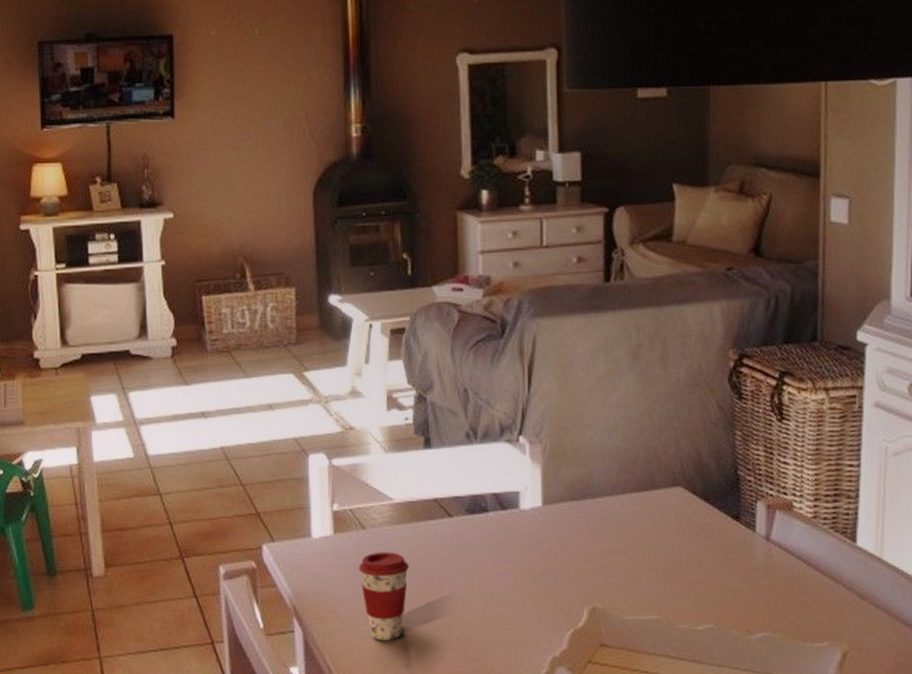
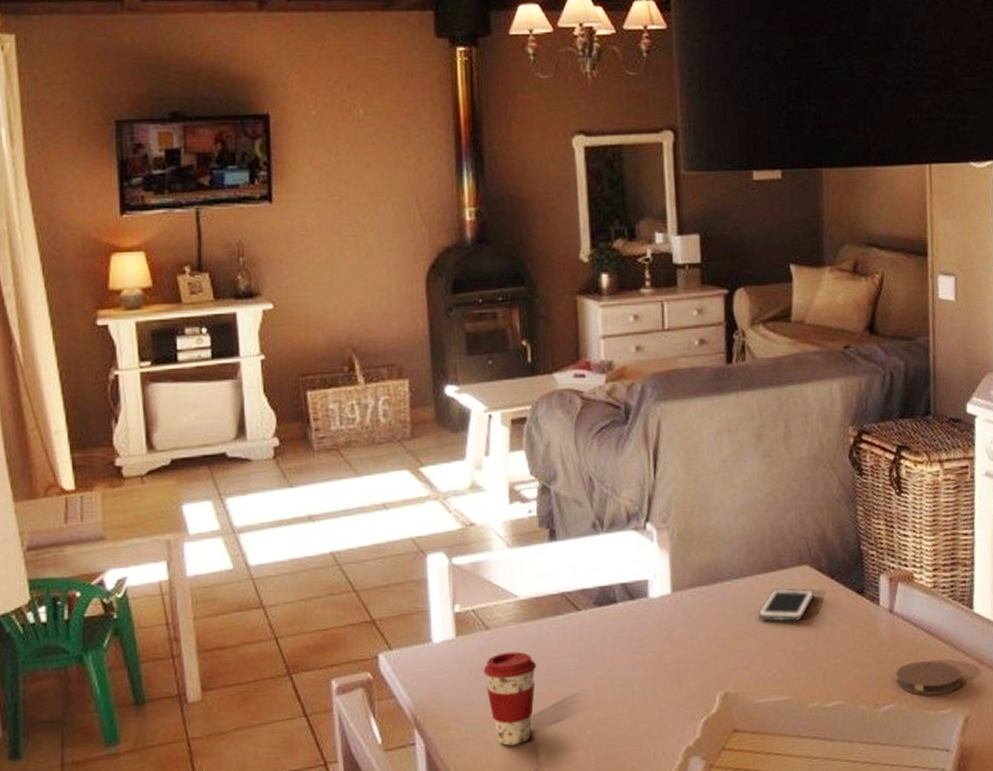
cell phone: none [629,508,688,543] -> present [758,588,815,622]
coaster: none [770,592,841,626] -> present [895,661,962,695]

